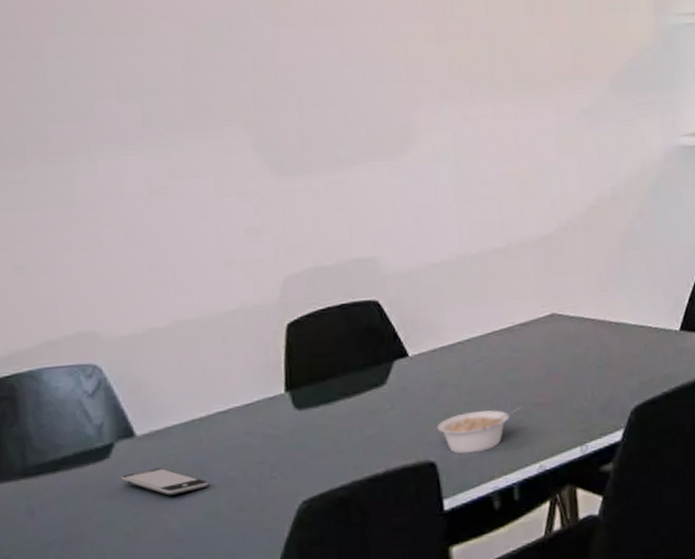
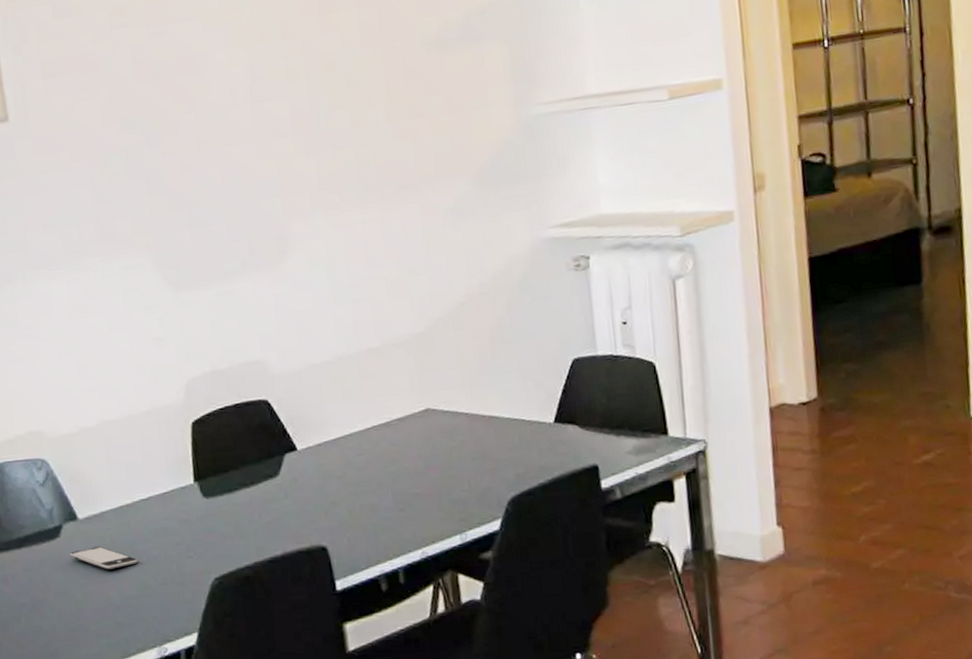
legume: present [437,406,523,454] -> none [326,496,404,540]

